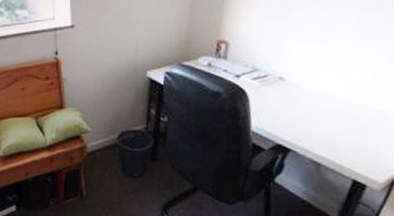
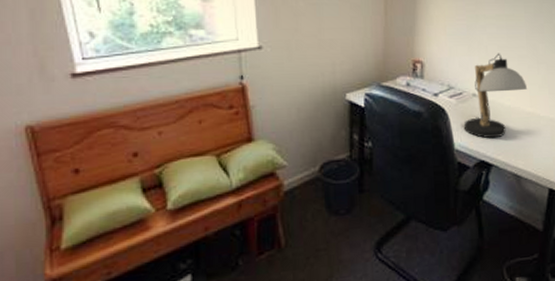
desk lamp: none [263,34,347,124] -> present [463,53,528,139]

